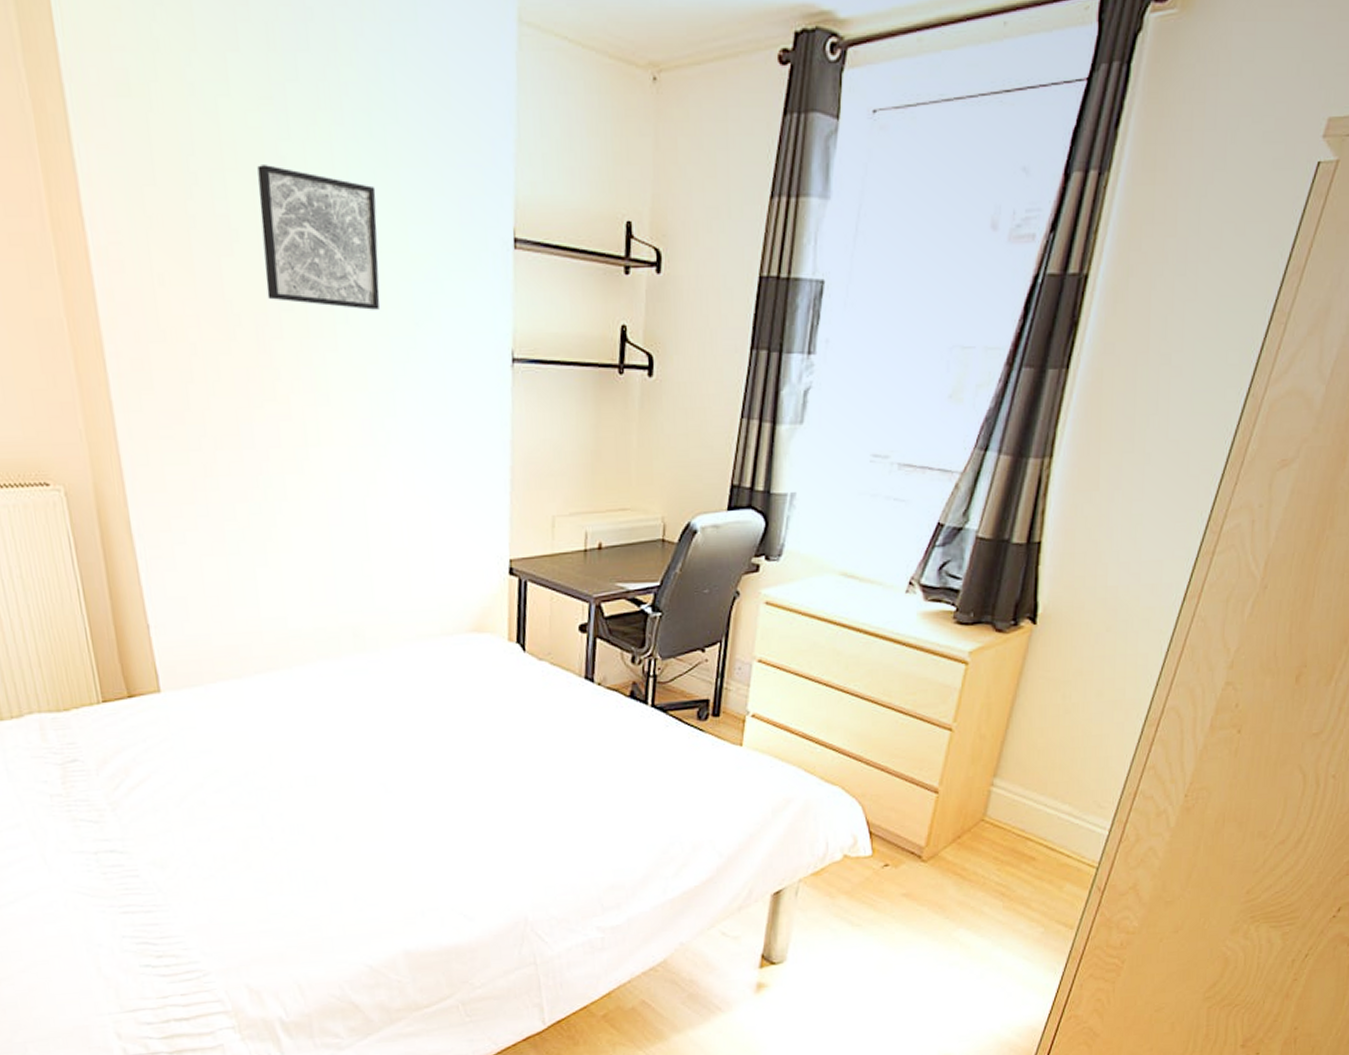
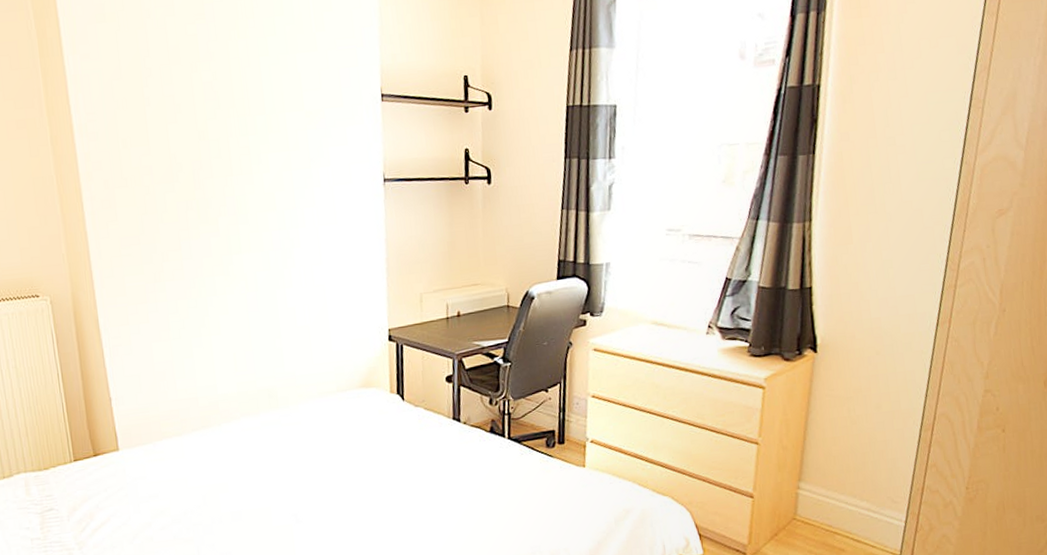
wall art: present [257,165,380,310] -> none [194,59,284,153]

